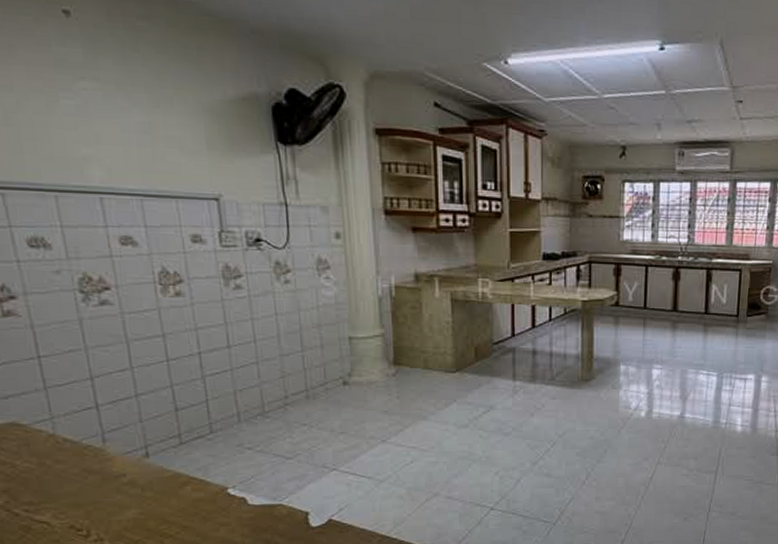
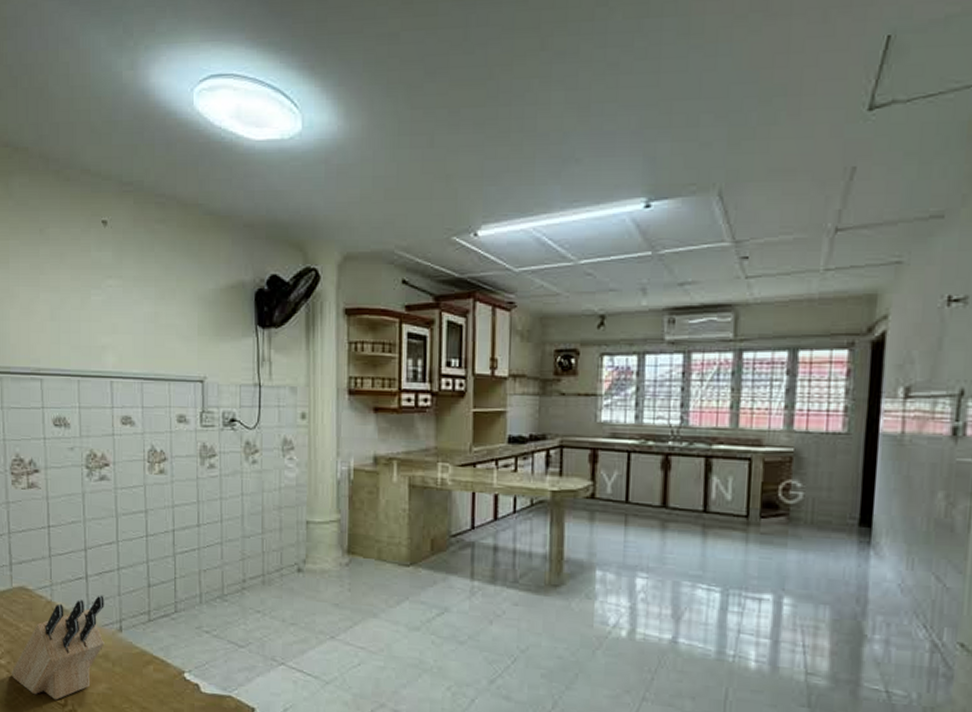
knife block: none [12,423,129,532] -> present [11,595,104,700]

